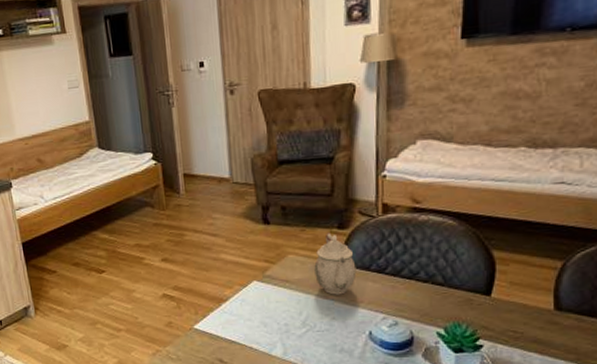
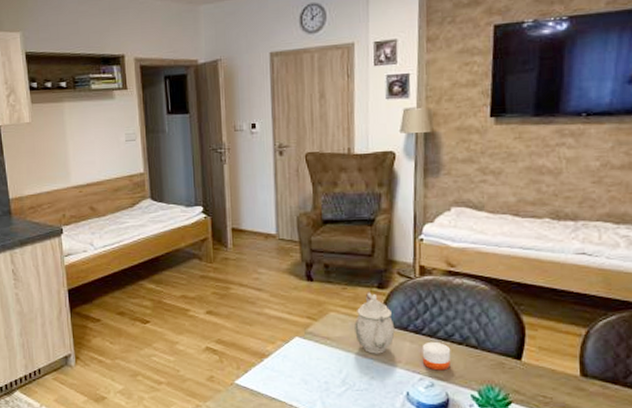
candle: none [385,280,416,309] -> present [422,341,451,371]

